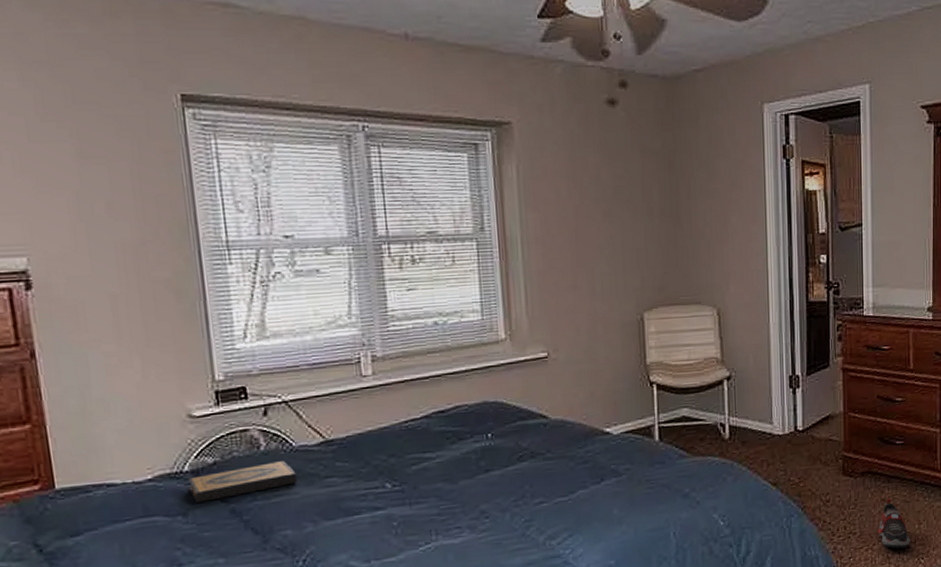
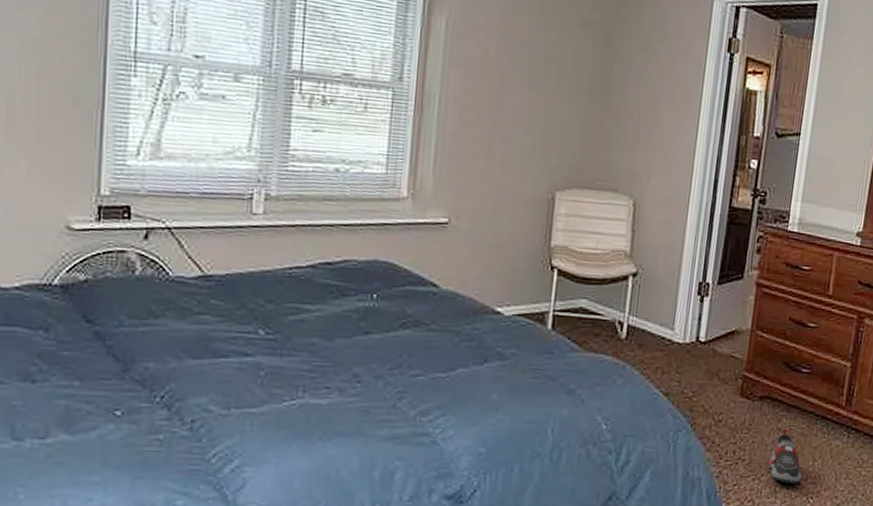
hardback book: present [189,461,297,503] -> none [56,289,168,320]

